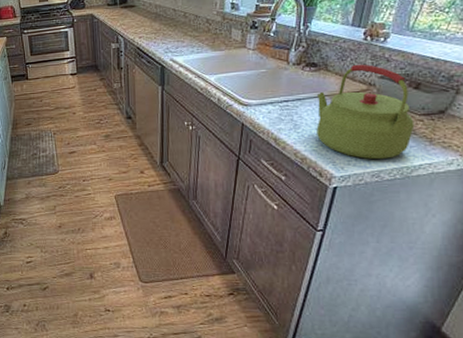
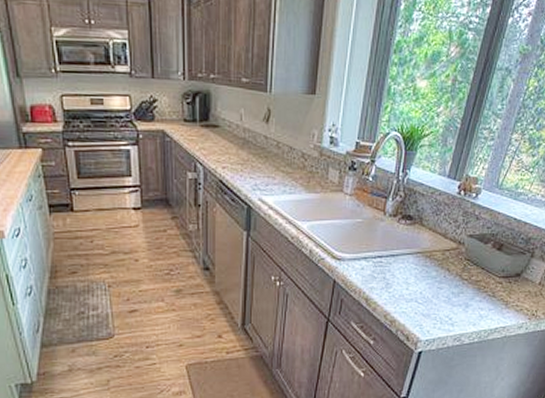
kettle: present [316,64,415,159] -> none [407,220,495,322]

